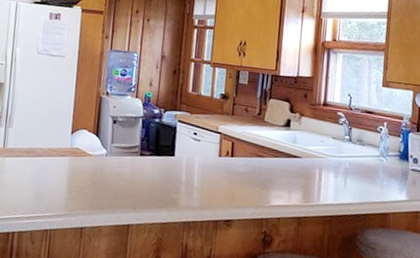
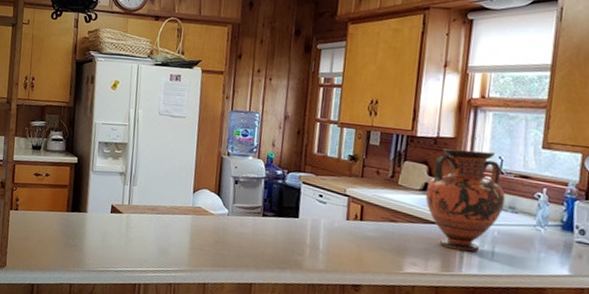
vase: none [288,87,354,183] -> present [425,148,505,252]

